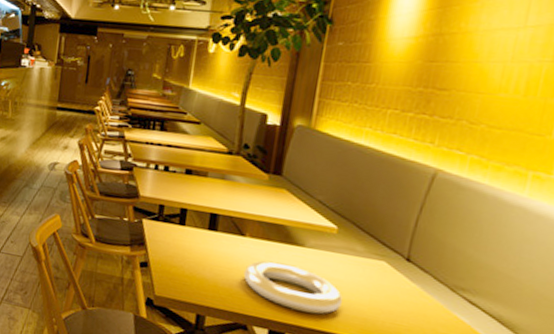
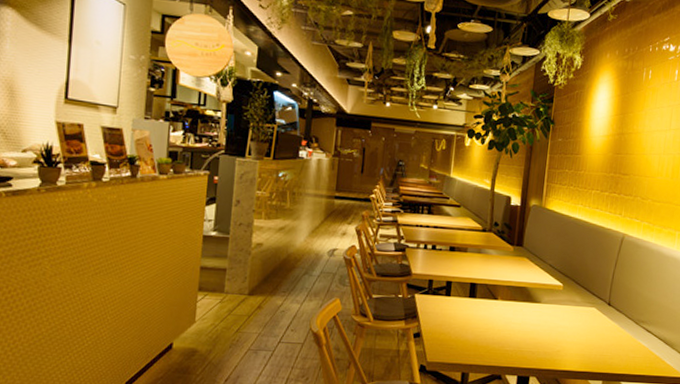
o-ring: present [243,261,342,315] -> none [497,318,568,357]

